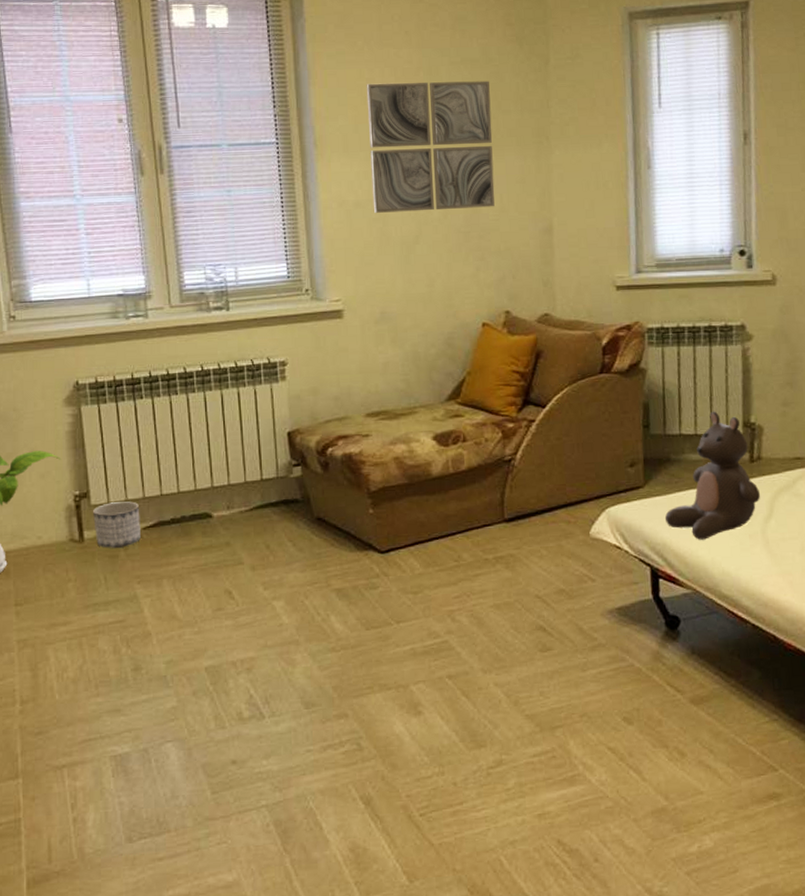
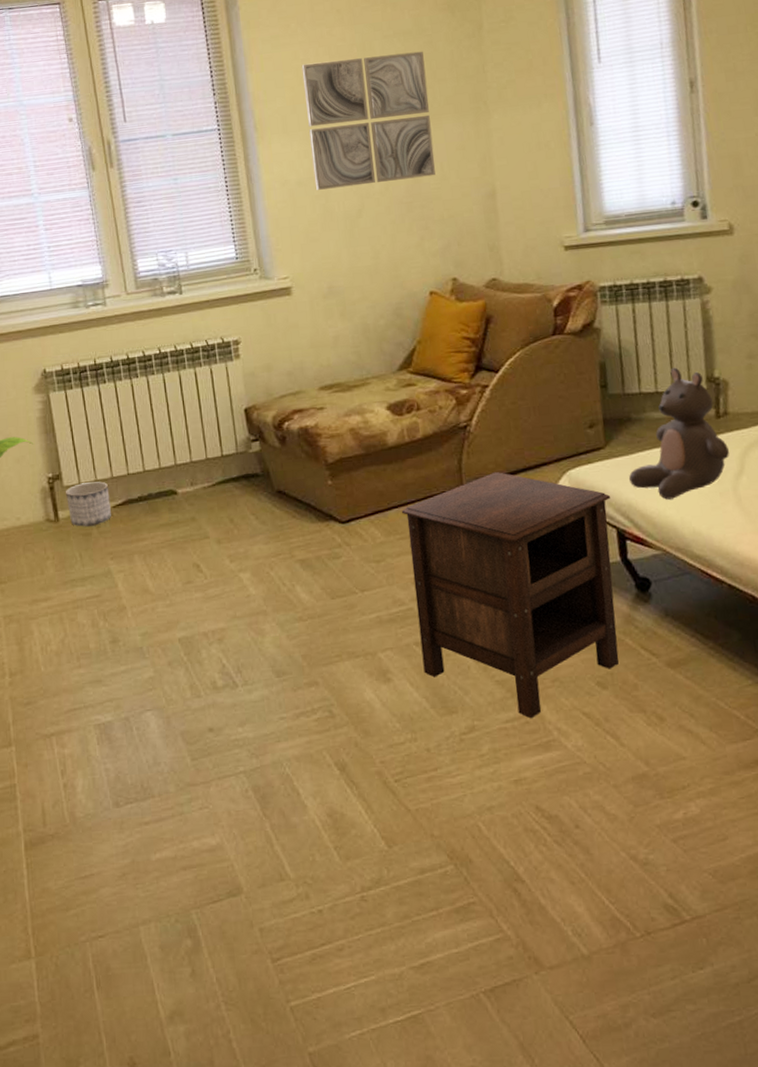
nightstand: none [441,506,646,754] -> present [401,471,619,719]

